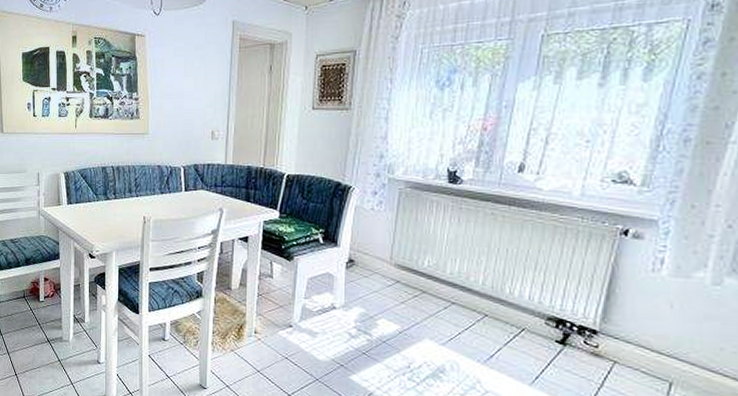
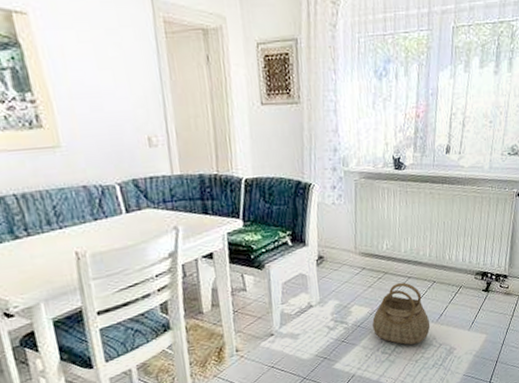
basket: none [401,305,475,382] -> present [372,282,431,345]

